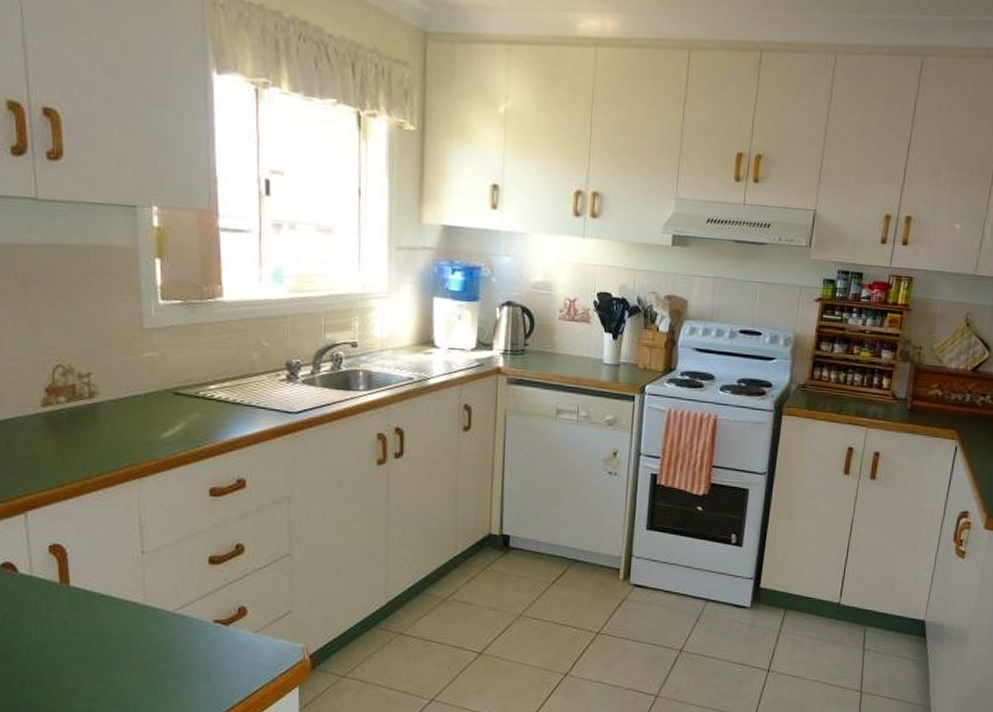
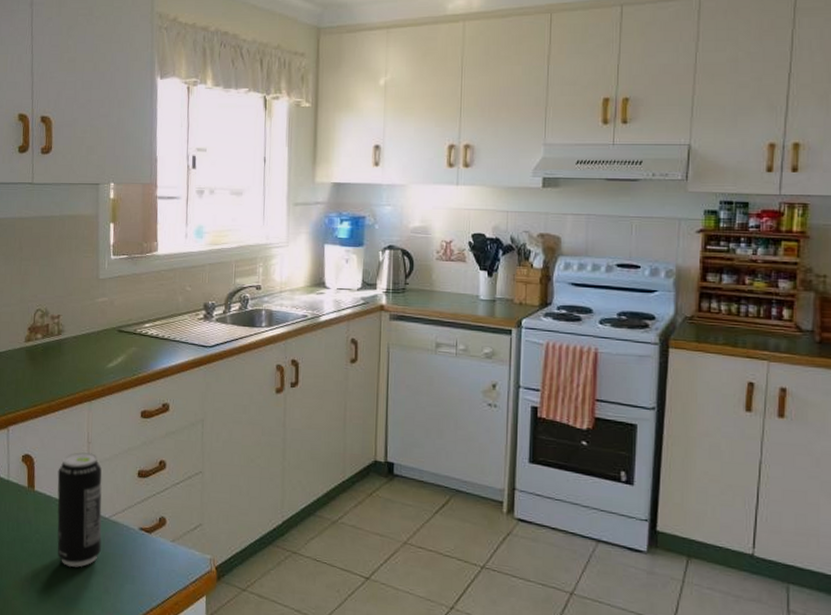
beverage can: none [100,539,166,670] -> present [57,452,103,567]

